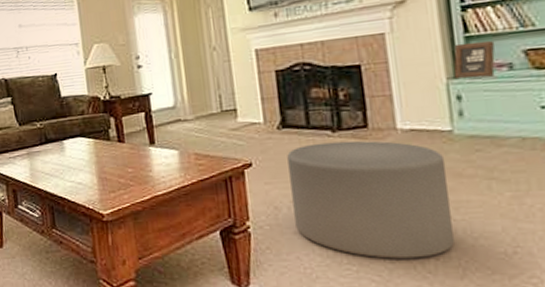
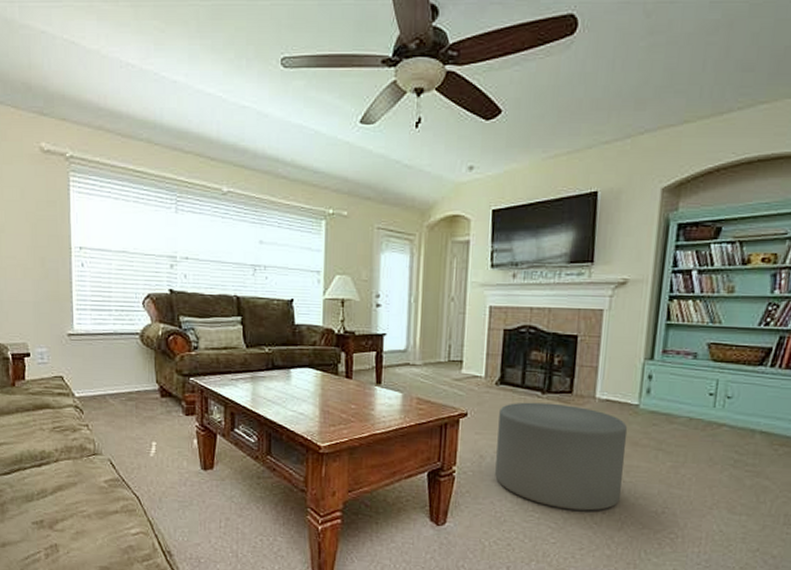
picture frame: present [453,41,496,80] -> none [650,329,688,364]

